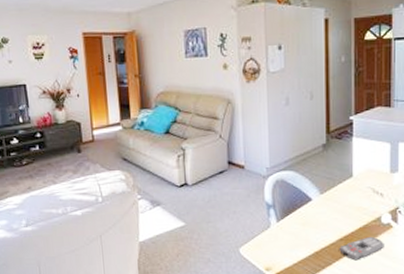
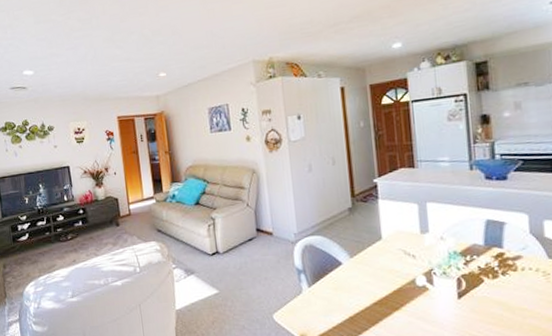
remote control: present [339,236,384,261] -> none [374,299,422,325]

